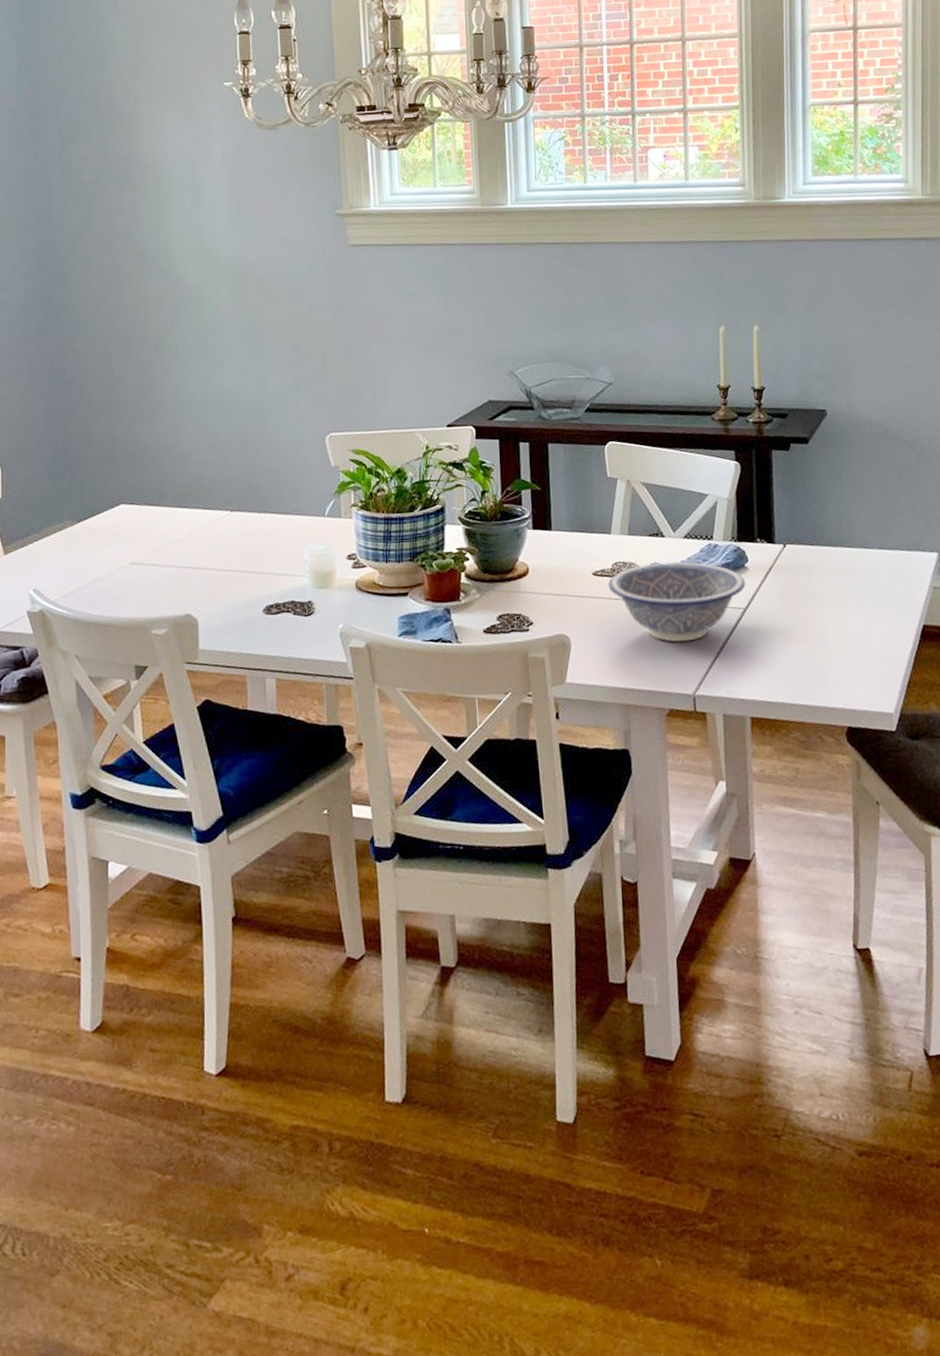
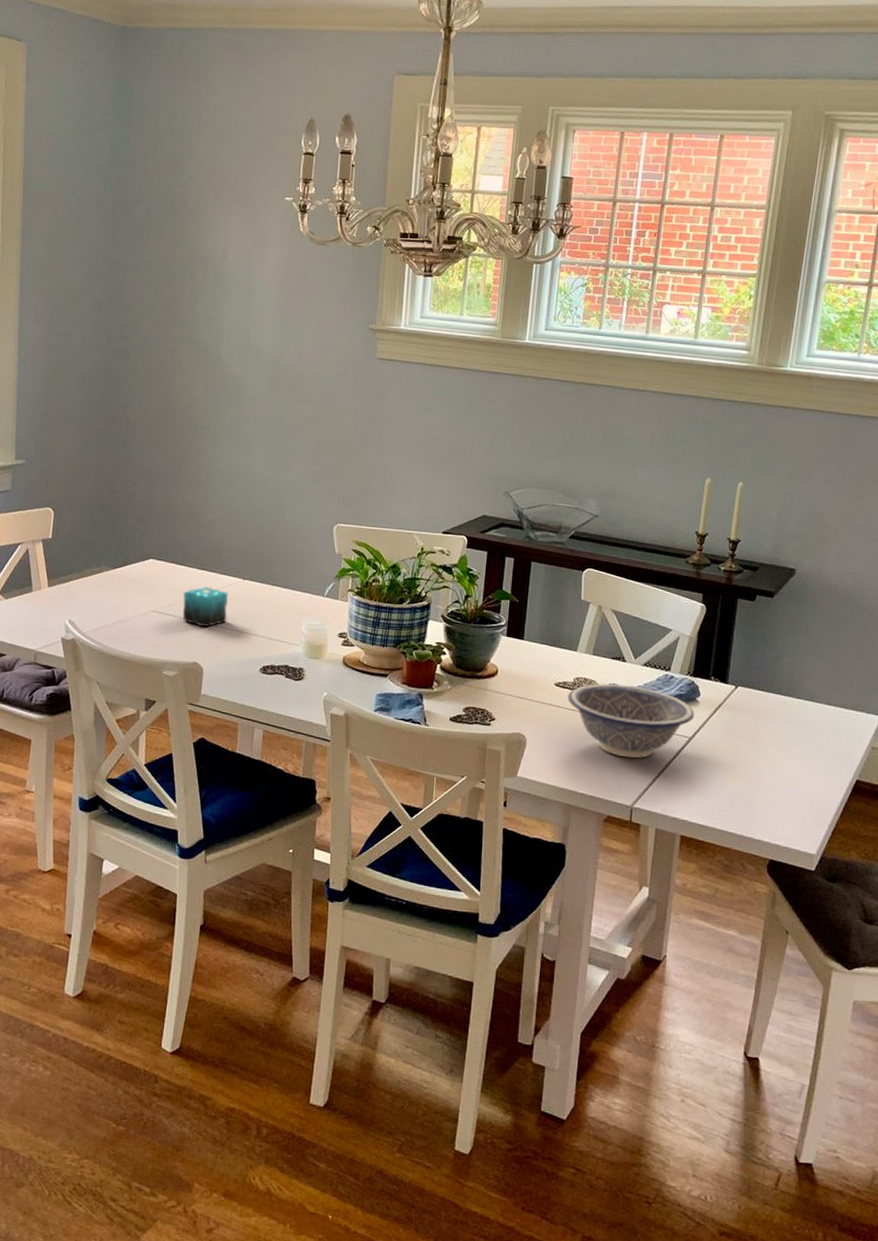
candle: none [163,526,218,573] -> present [182,586,228,628]

